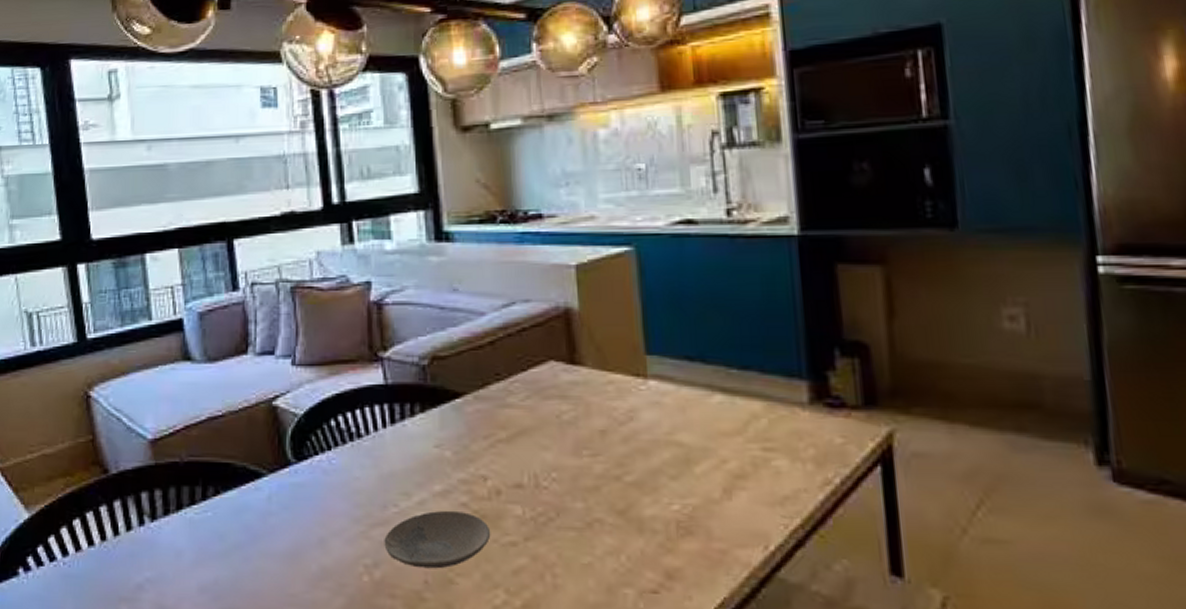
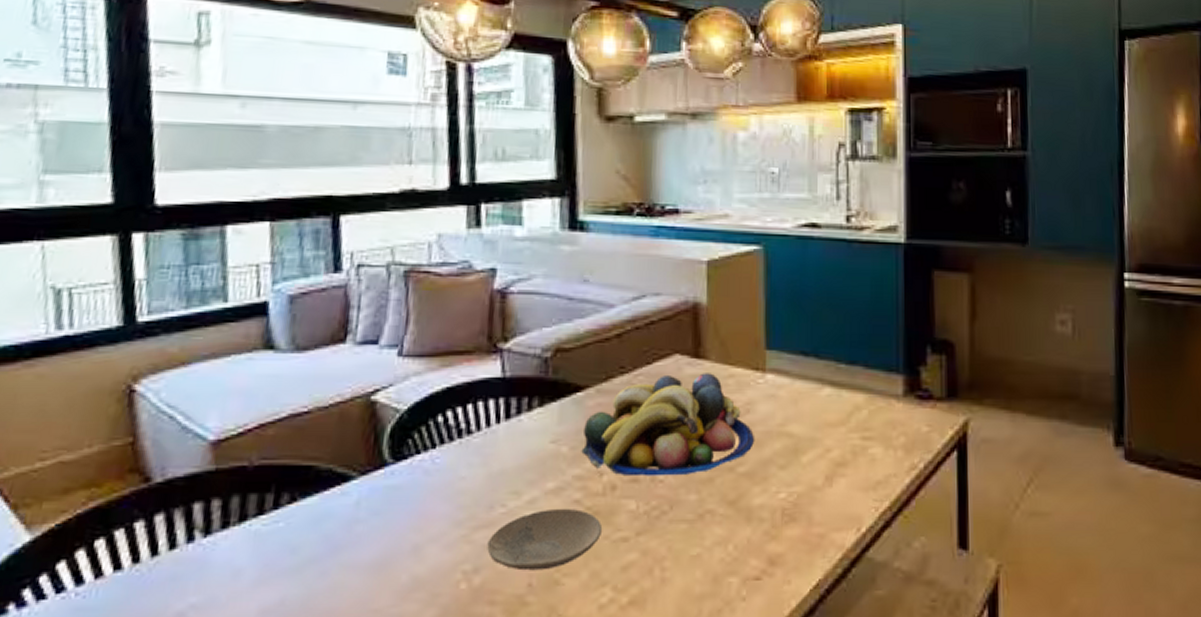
fruit bowl: none [464,379,640,483] -> present [581,373,754,476]

